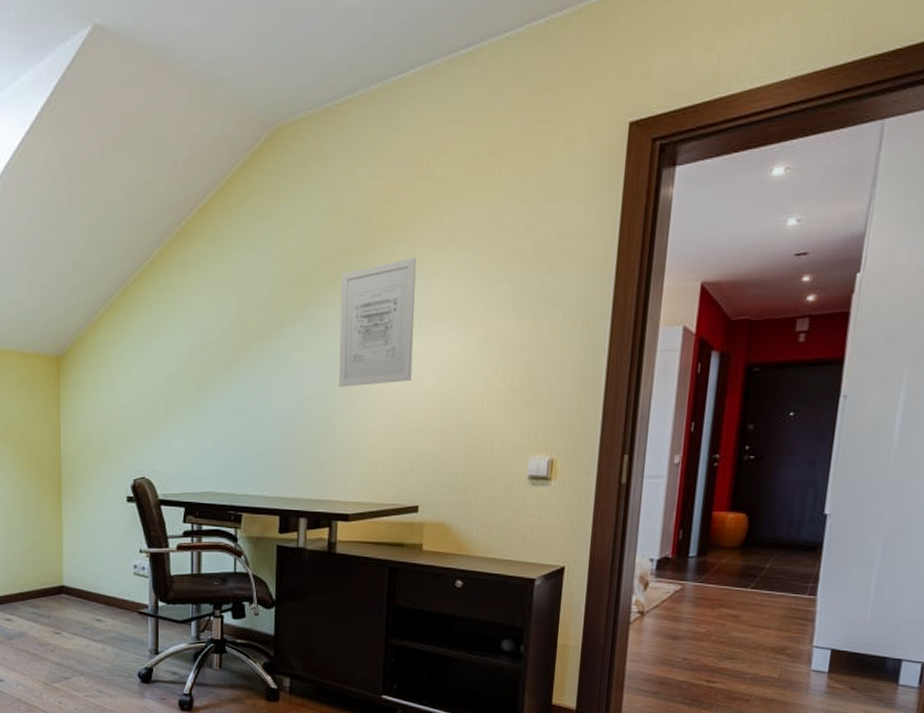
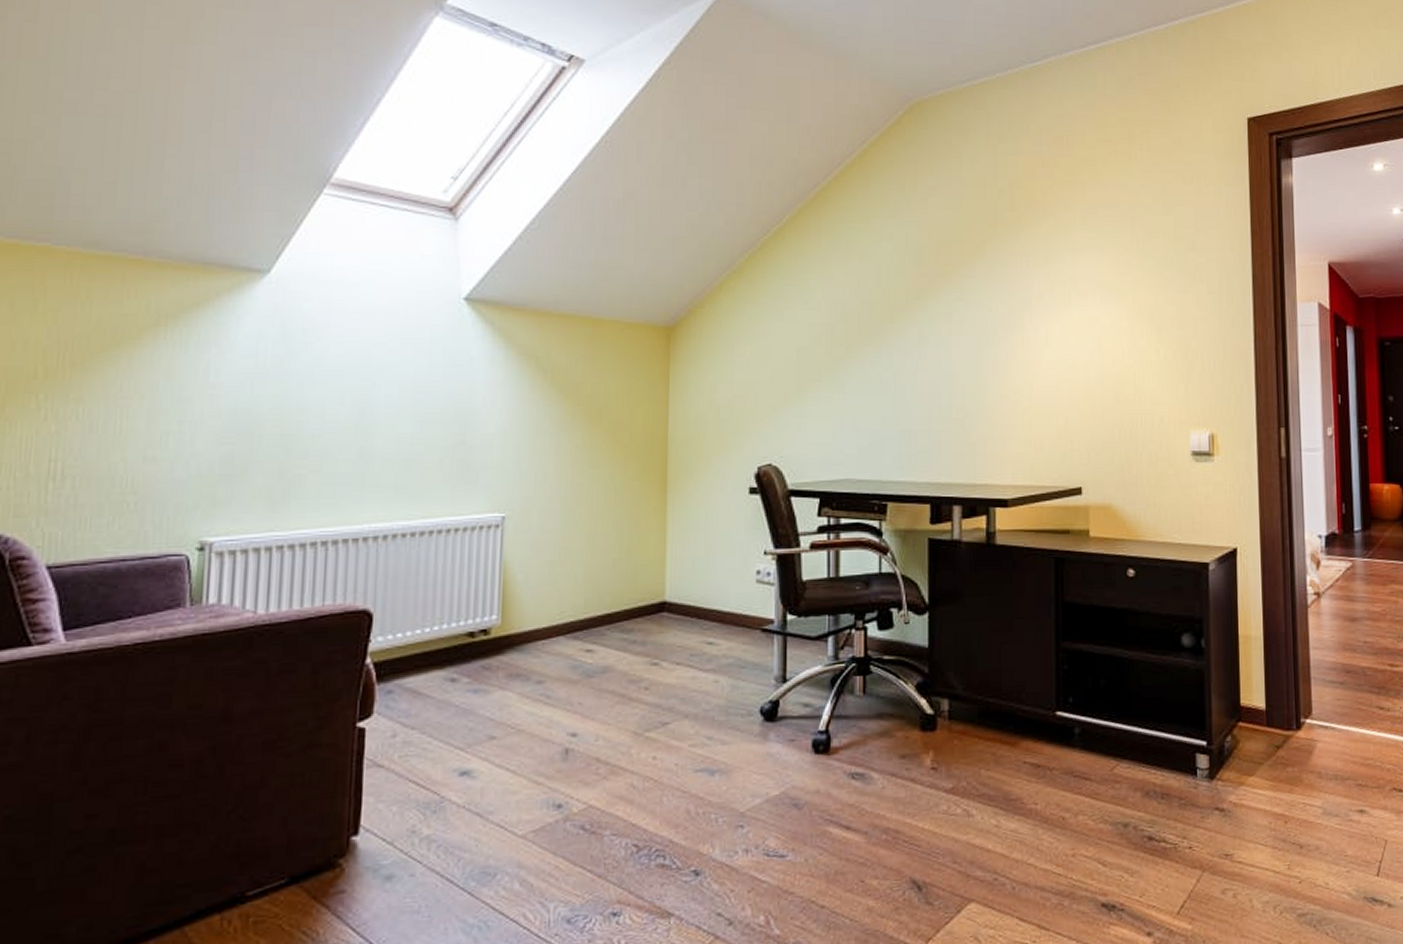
wall art: present [339,257,416,387] -> none [988,231,1065,361]

